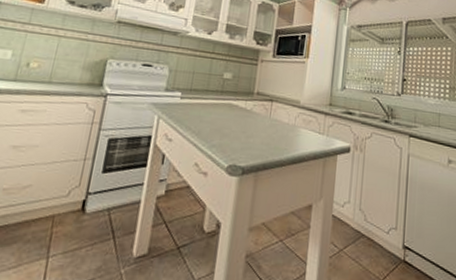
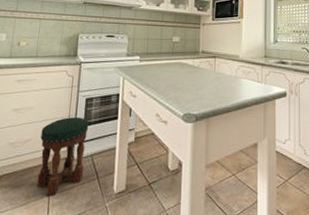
stool: none [33,160,110,259] -> present [37,117,89,197]

